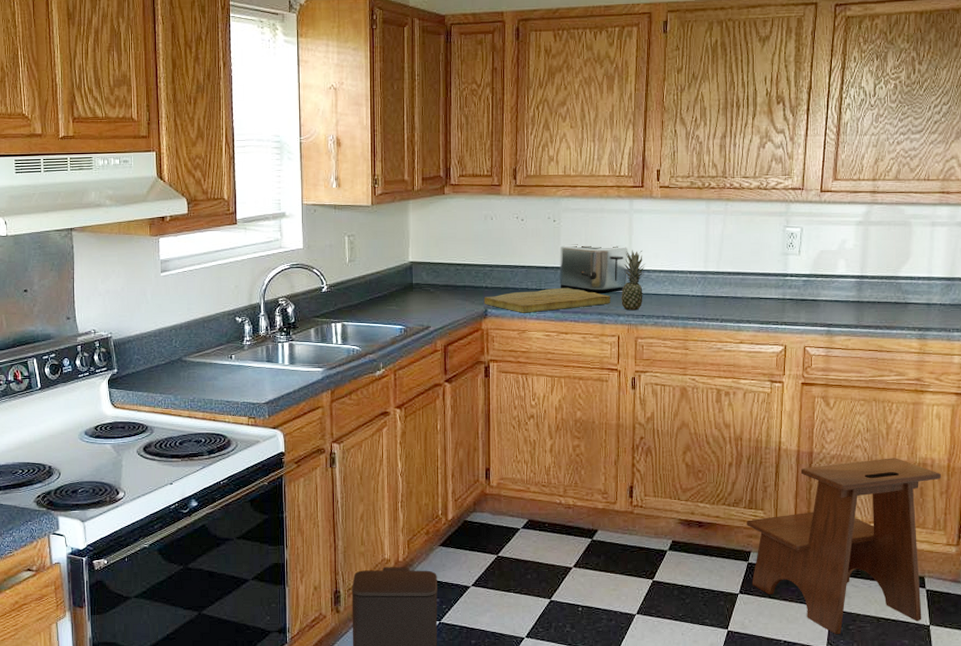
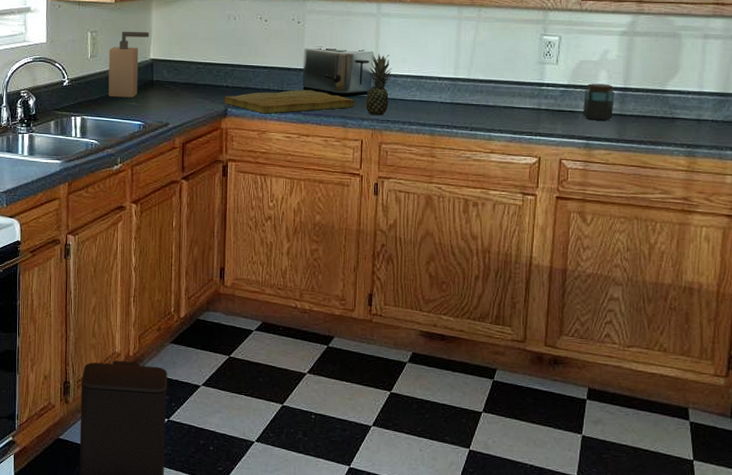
soap dispenser: none [367,235,407,302] -> present [108,32,149,98]
step stool: present [747,458,942,635] -> none [493,279,710,463]
peanut butter: none [824,272,853,308] -> present [583,83,615,121]

